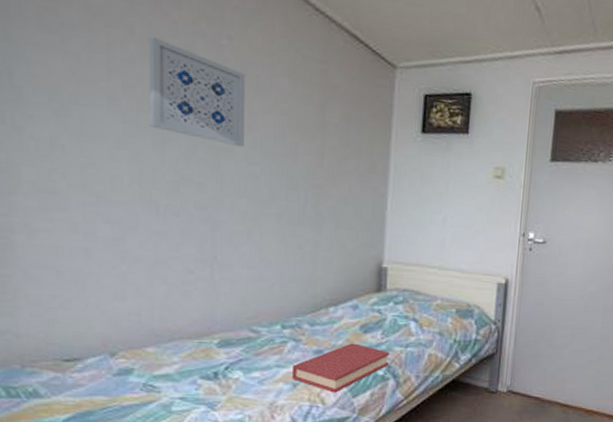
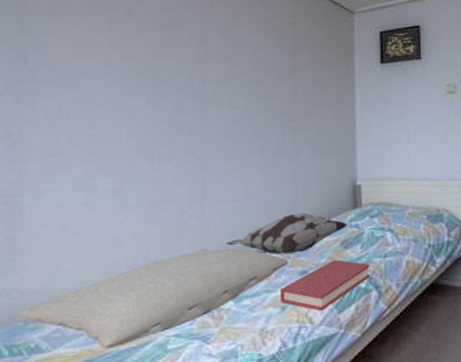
pillow: none [13,315,303,403] -> present [17,249,288,350]
wall art: present [148,36,246,147] -> none [143,13,228,95]
decorative pillow: none [236,289,370,331] -> present [226,212,349,254]

